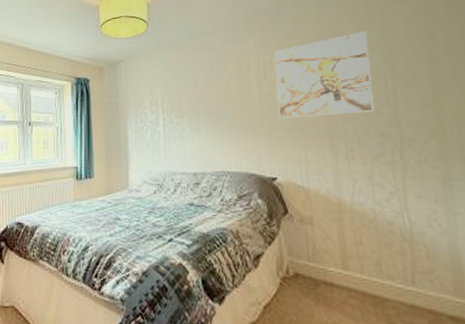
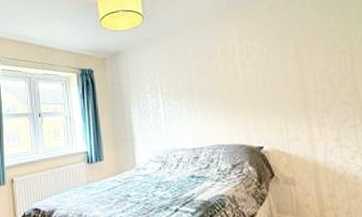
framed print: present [274,31,375,119] -> none [254,16,338,95]

